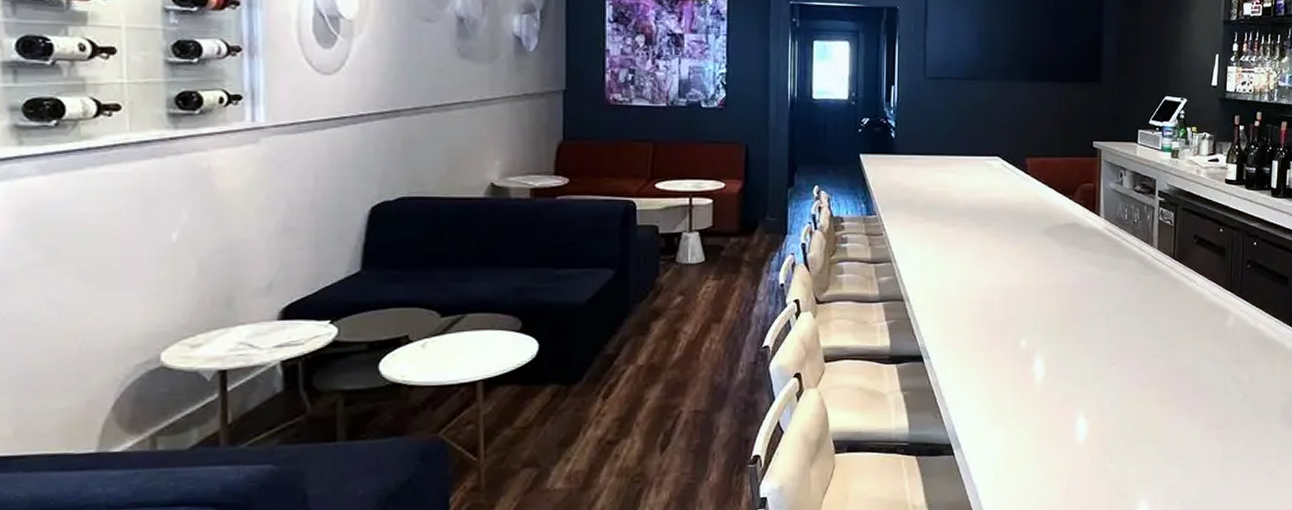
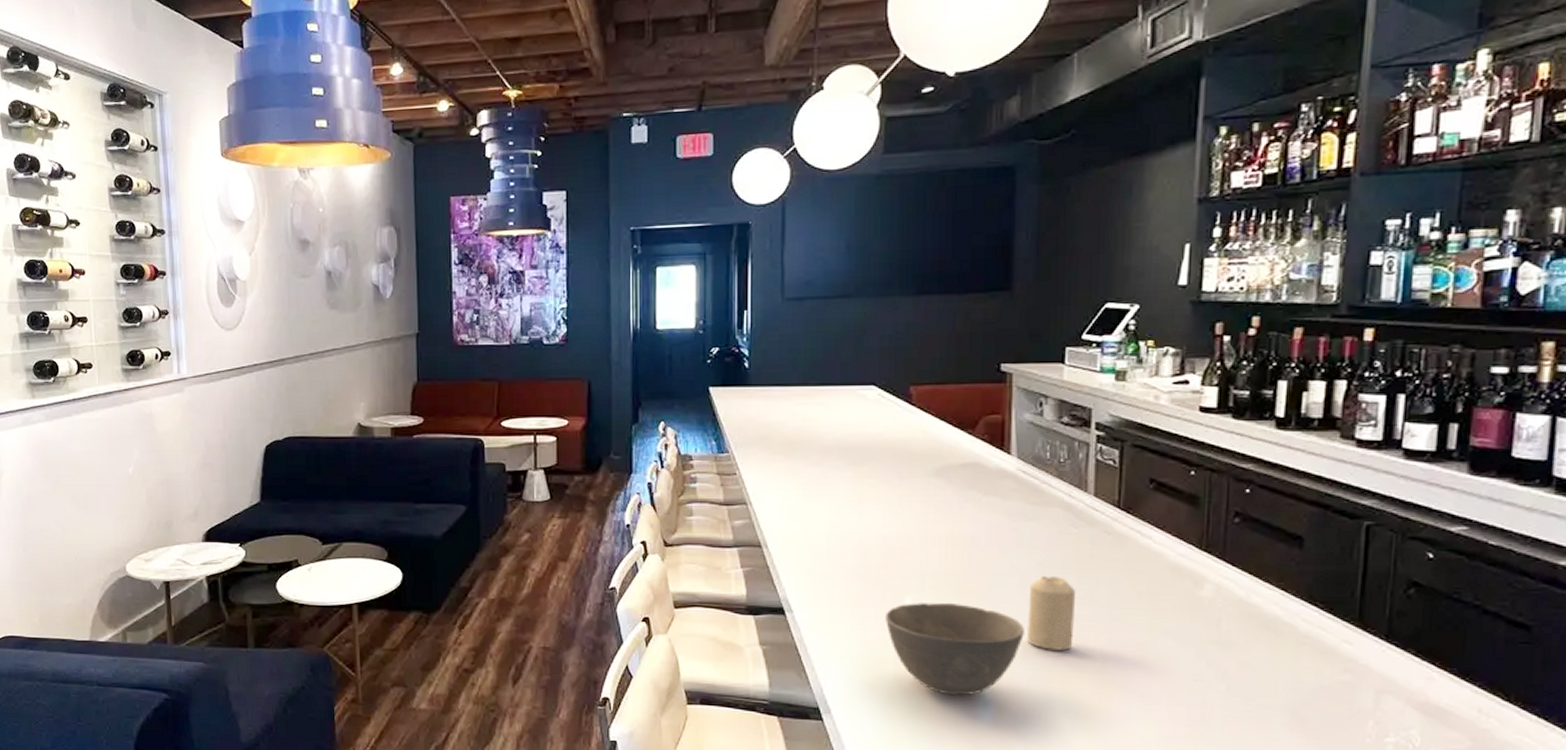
bowl: none [1005,342,1109,422] -> present [884,602,1024,696]
candle: none [1111,315,1146,377] -> present [1027,575,1077,651]

